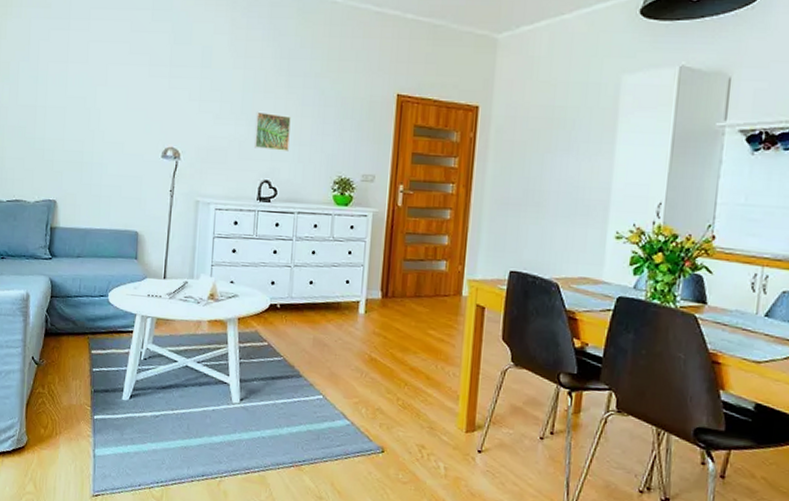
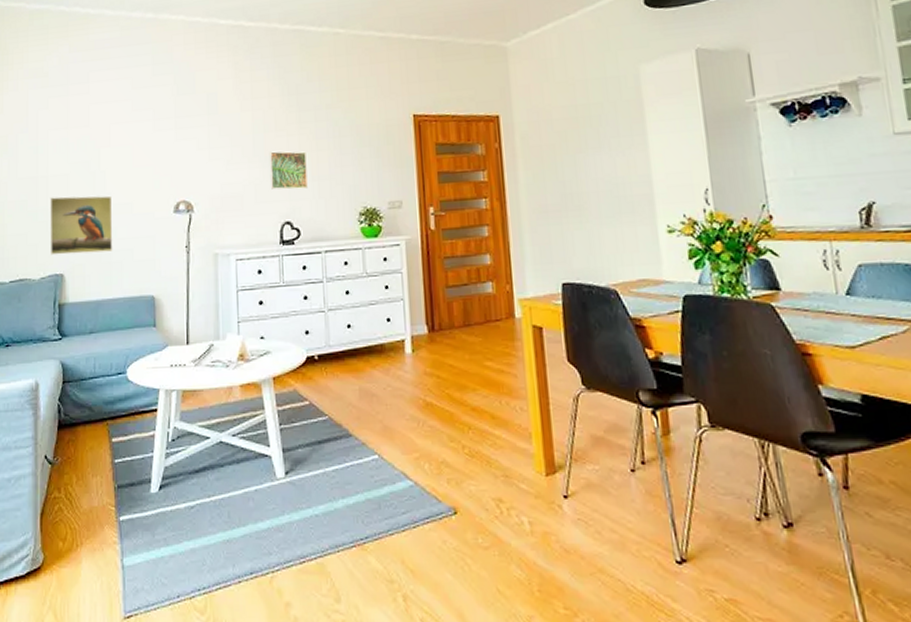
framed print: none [45,127,105,186] -> present [50,195,113,256]

